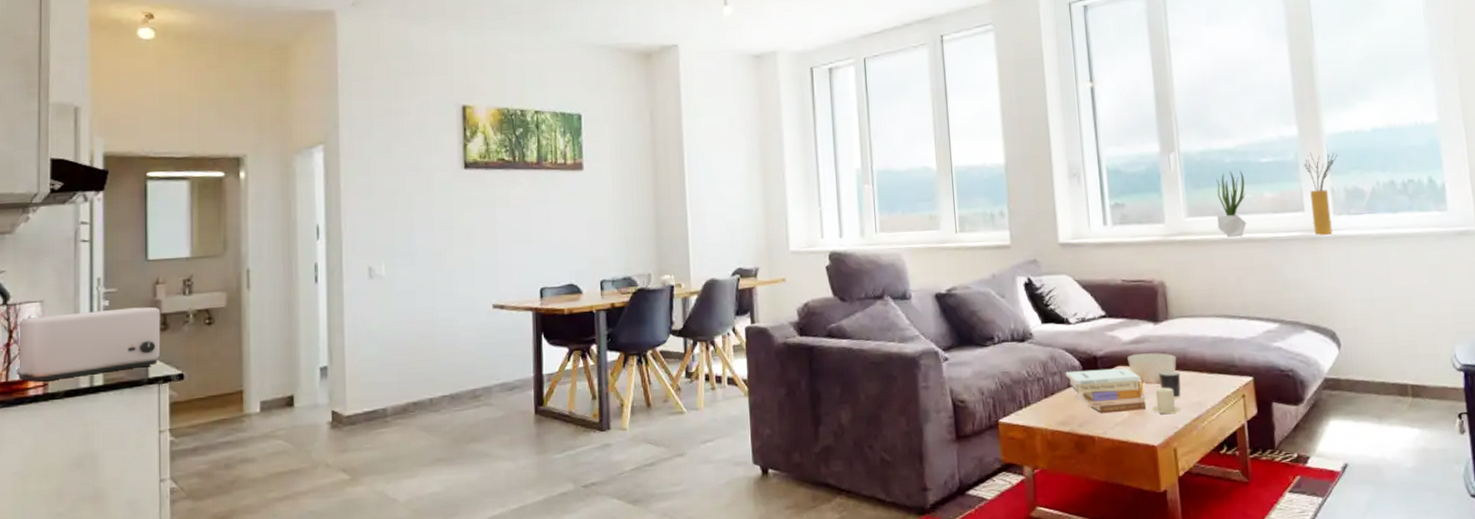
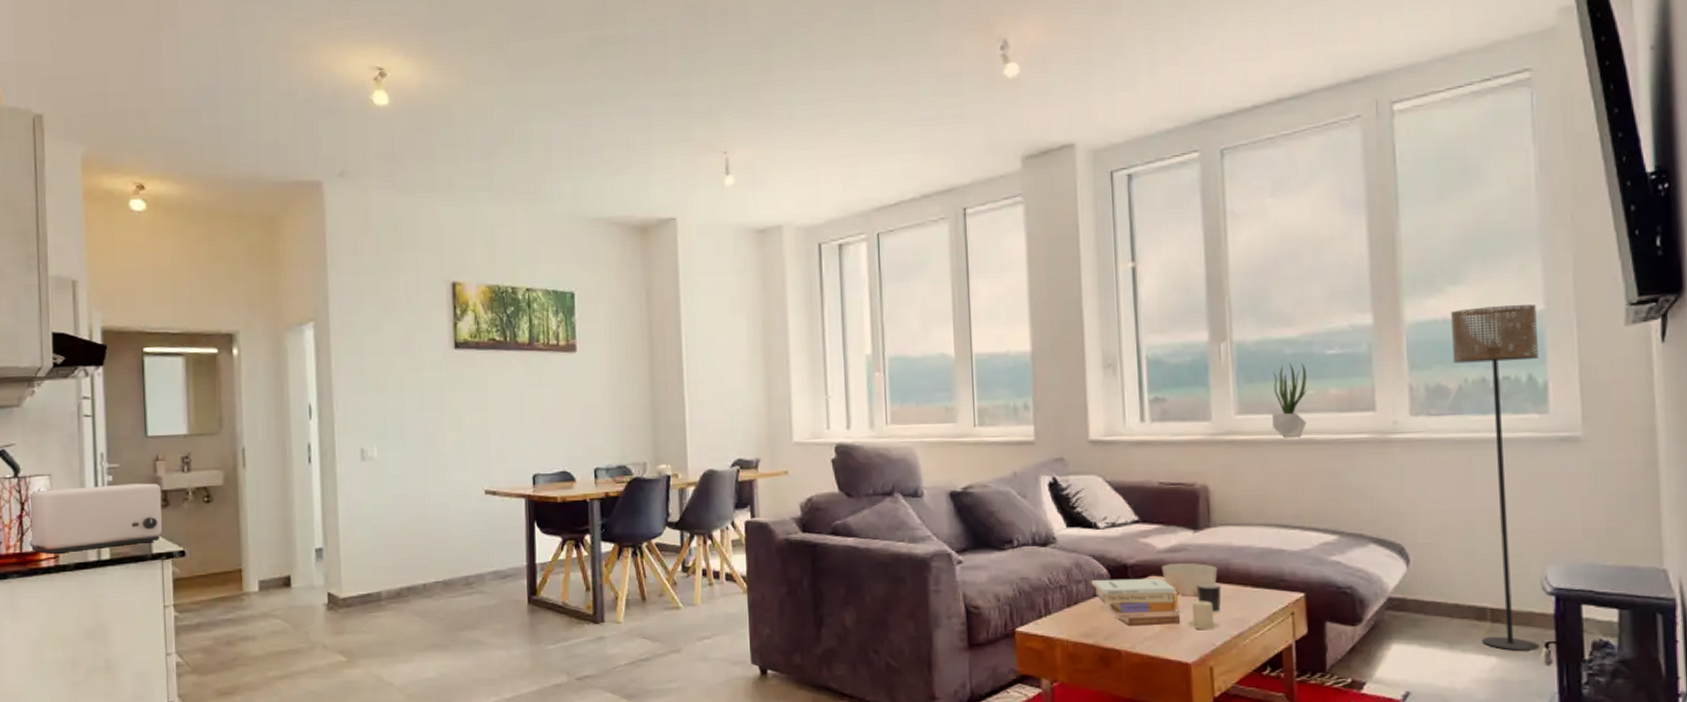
vase: present [1304,152,1338,235] -> none [1378,343,1419,438]
floor lamp: none [1362,117,1455,423] -> present [1451,304,1540,652]

